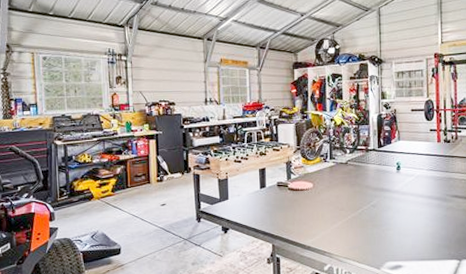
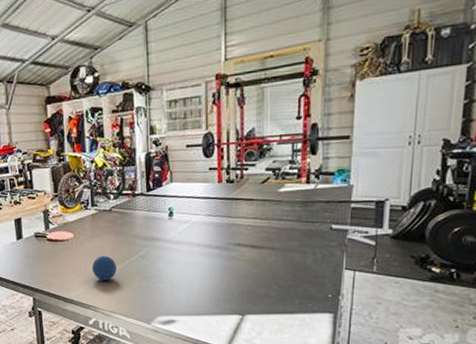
ball: none [328,204,351,228] -> present [91,255,117,280]

